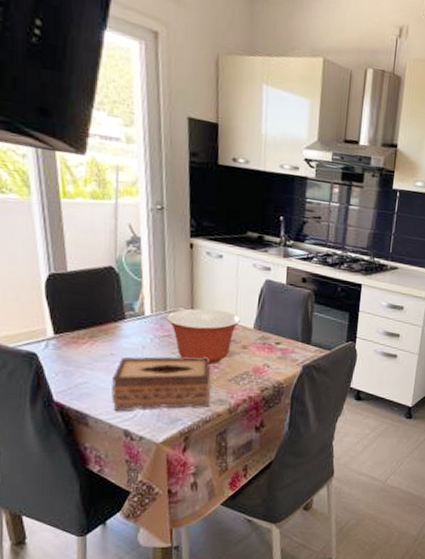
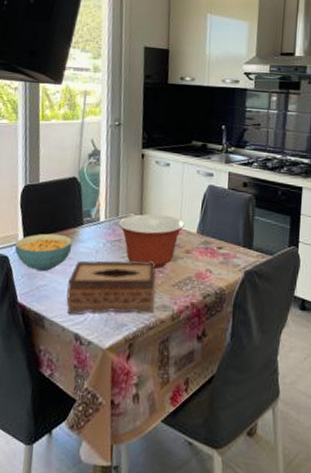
cereal bowl: none [43,328,114,369] -> present [14,233,73,272]

